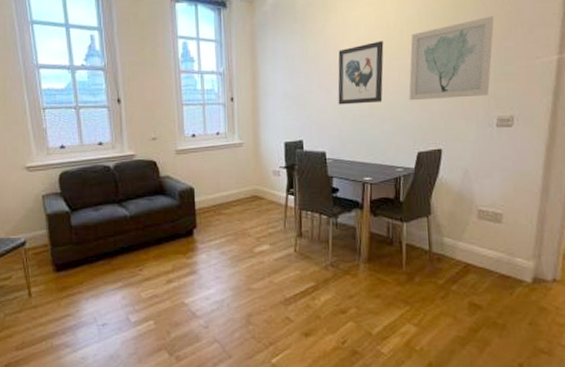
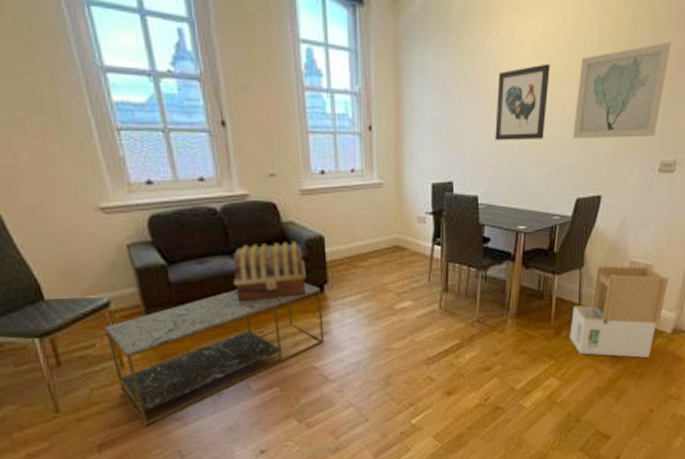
coffee table: none [19,227,193,350] -> present [104,282,325,426]
decorative box: none [120,192,179,244] -> present [232,241,306,303]
kitchen cabinet: none [422,213,522,307] -> present [569,265,669,358]

